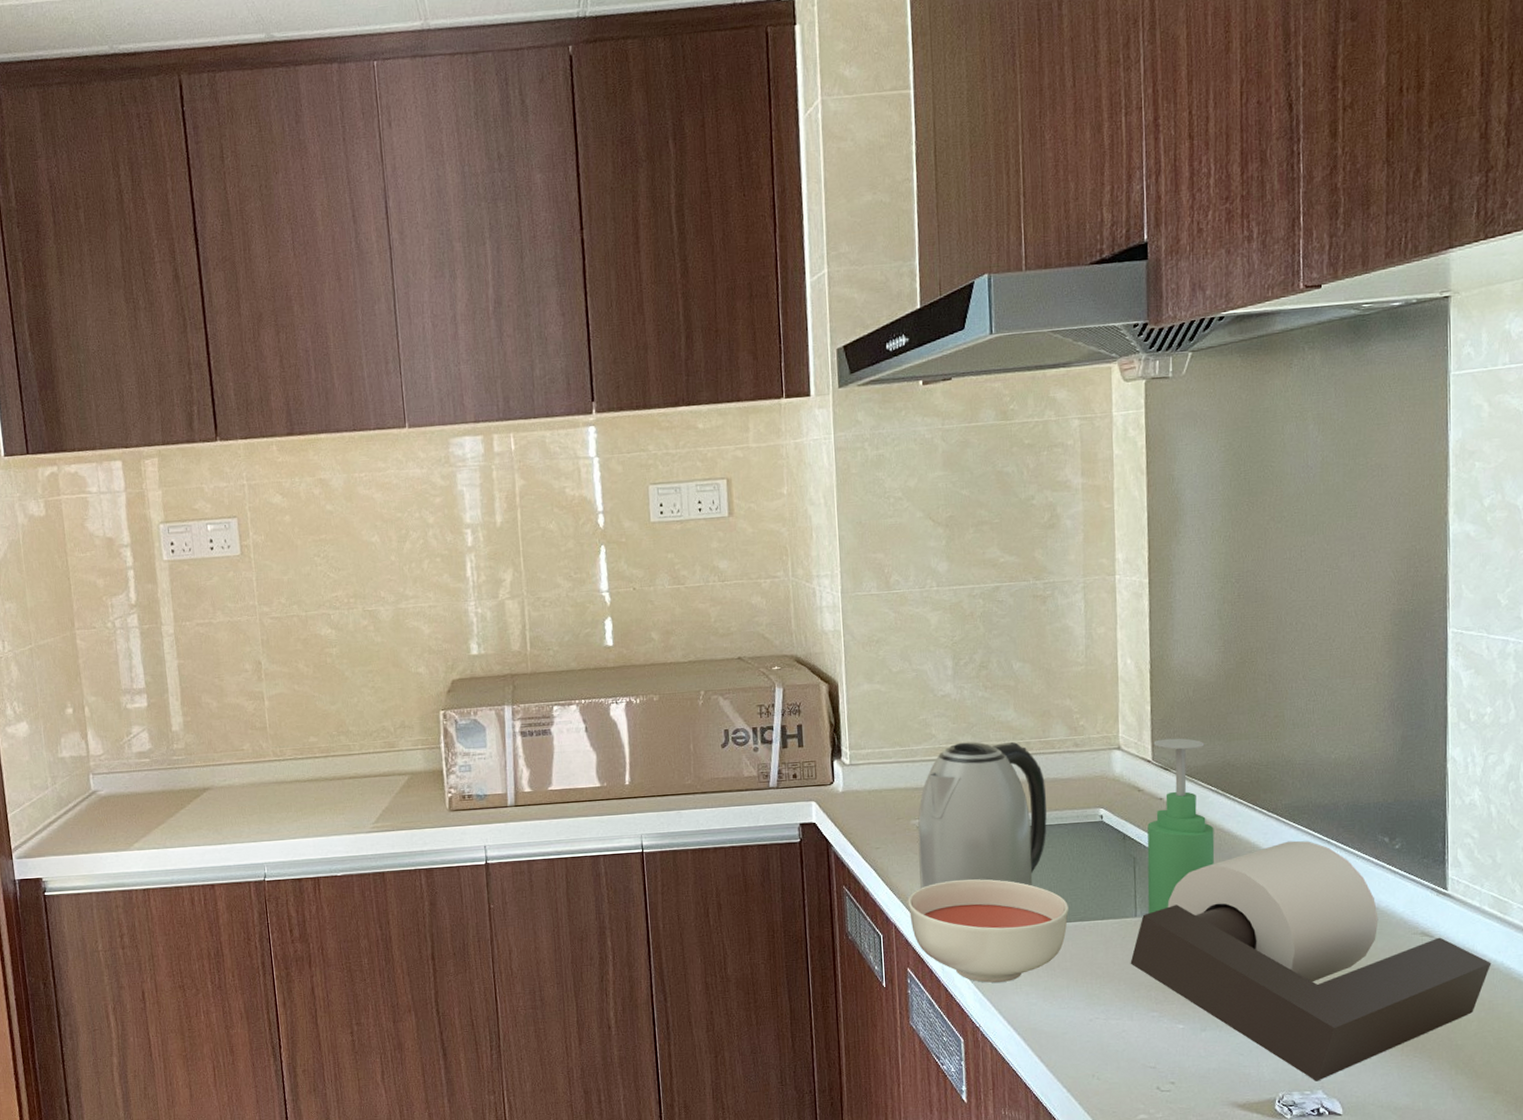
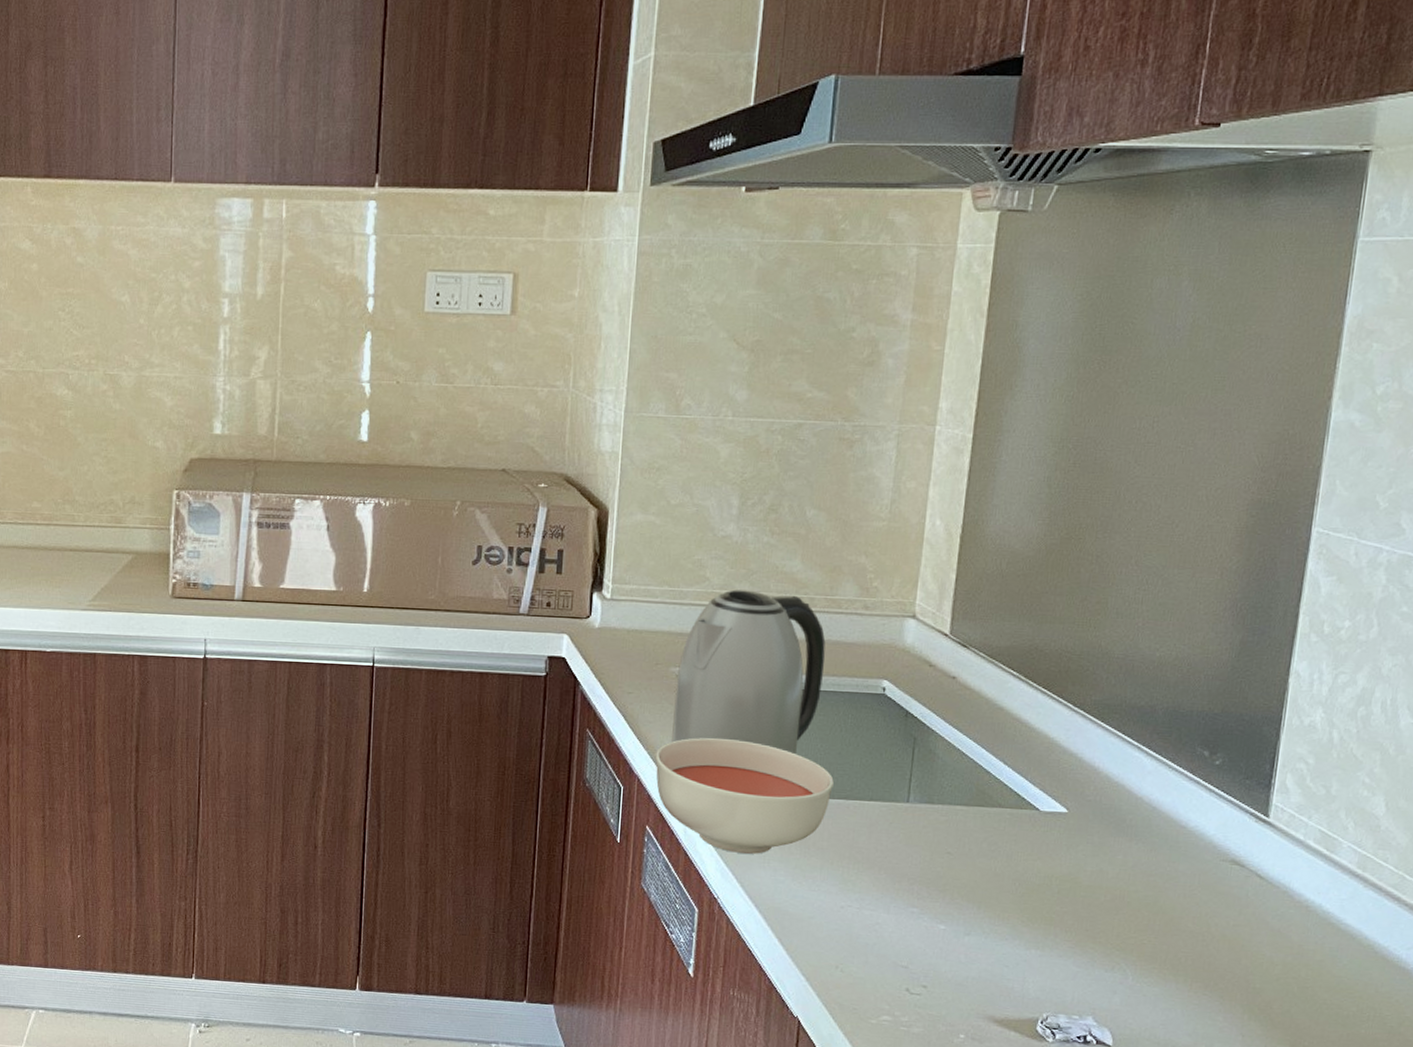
paper towel holder: present [1130,840,1492,1081] -> none [894,741,1308,1007]
soap dispenser: present [1147,738,1215,914] -> none [922,612,1012,801]

